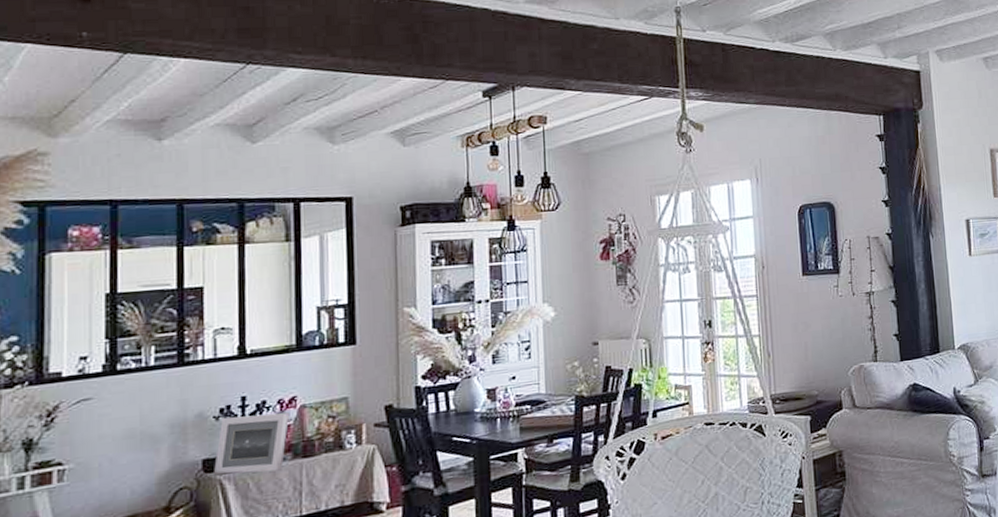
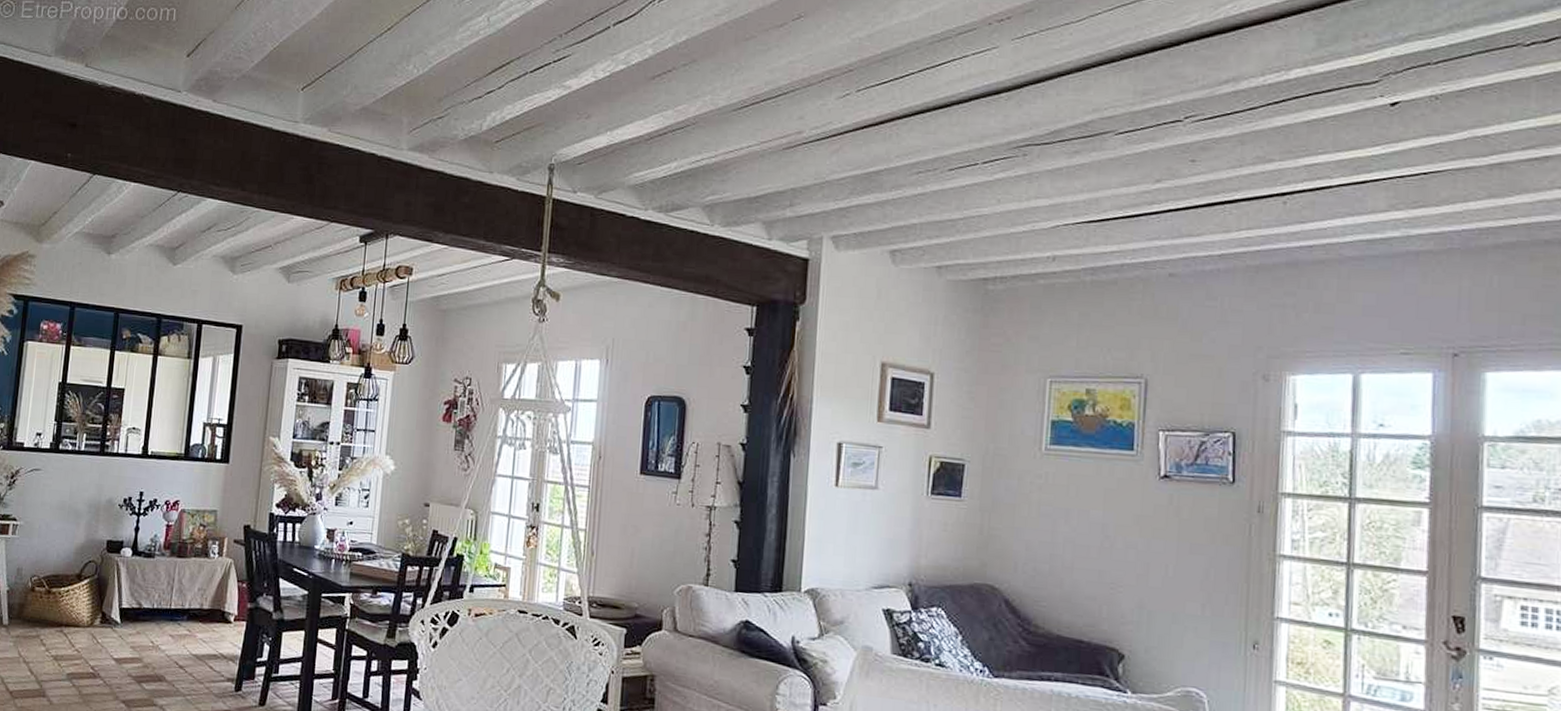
picture frame: present [214,413,290,476] -> none [114,507,173,564]

